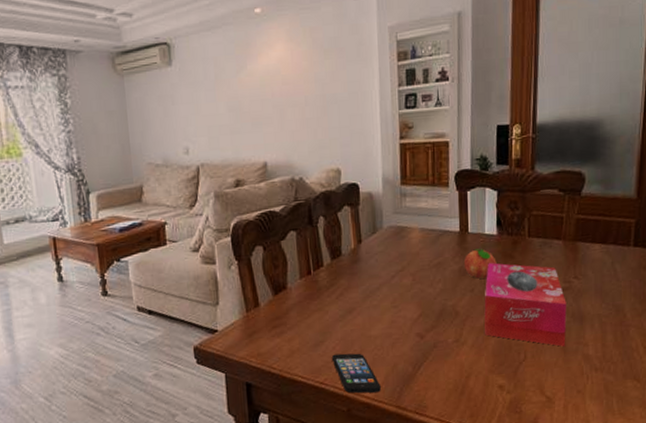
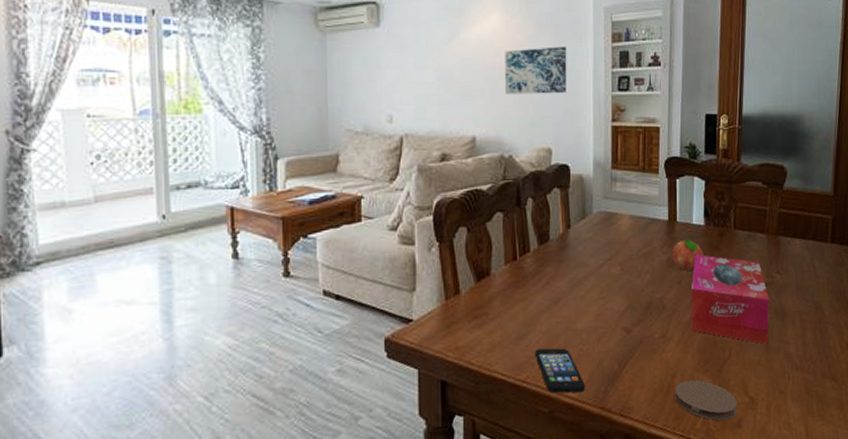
wall art: none [291,69,354,120] -> present [505,47,567,94]
coaster: none [469,380,533,419] -> present [675,379,737,421]

